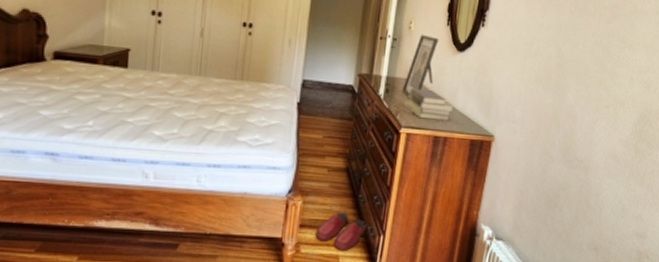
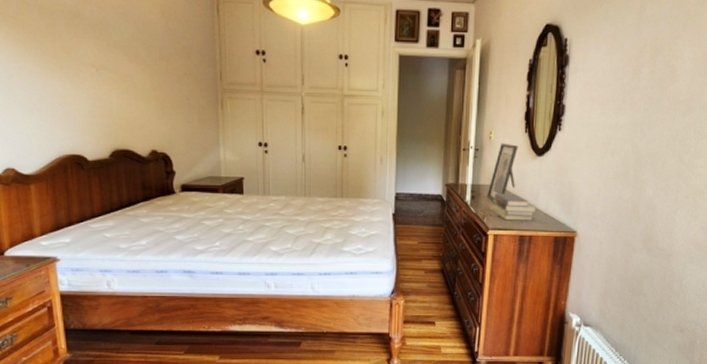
slippers: present [315,212,367,252] -> none [418,308,463,343]

